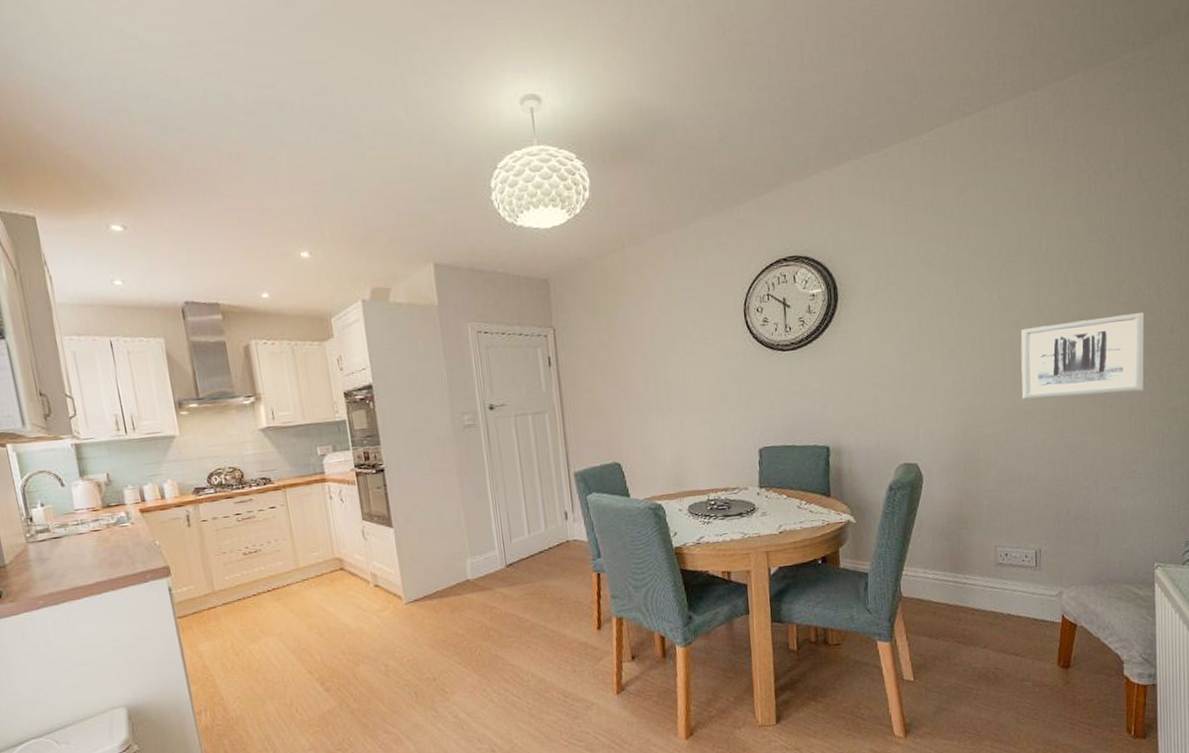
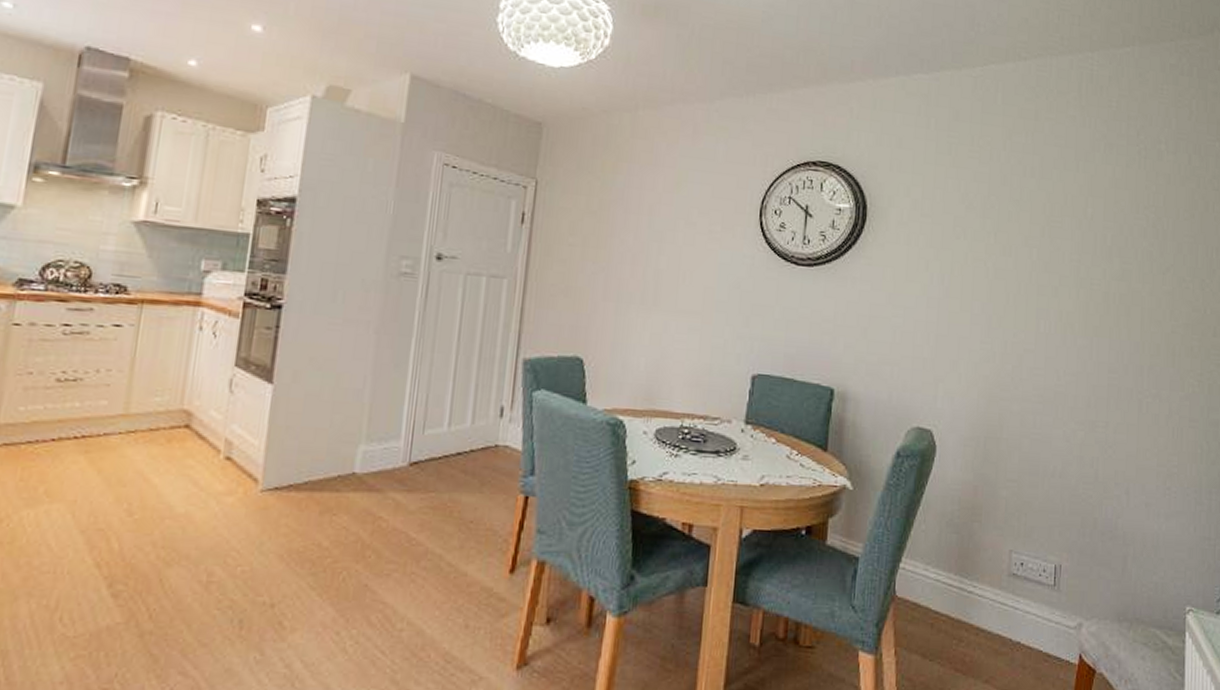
wall art: present [1020,312,1144,399] -> none [1055,297,1187,395]

